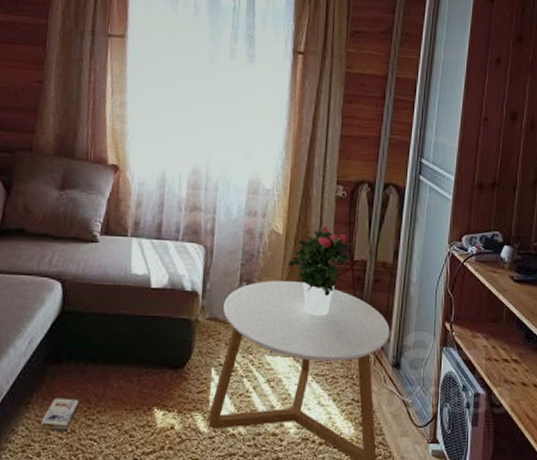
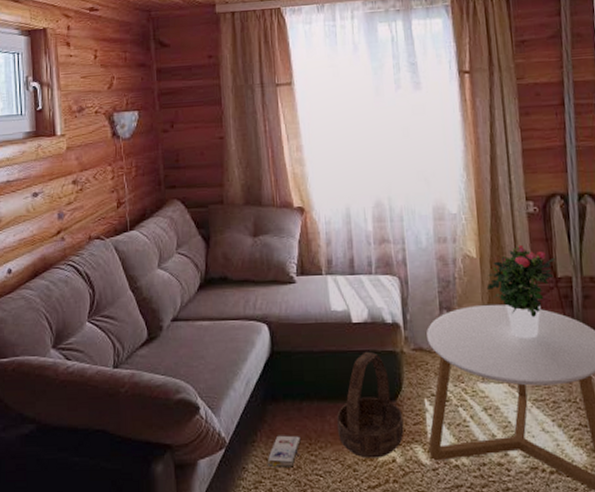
basket: none [118,317,188,425] -> present [336,351,404,459]

